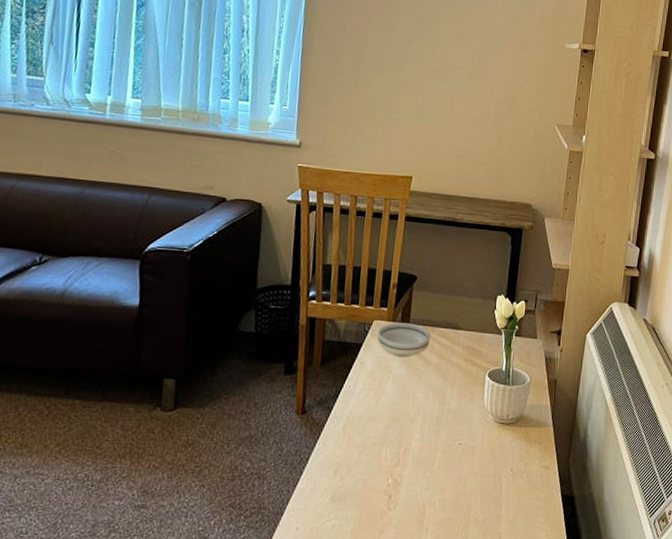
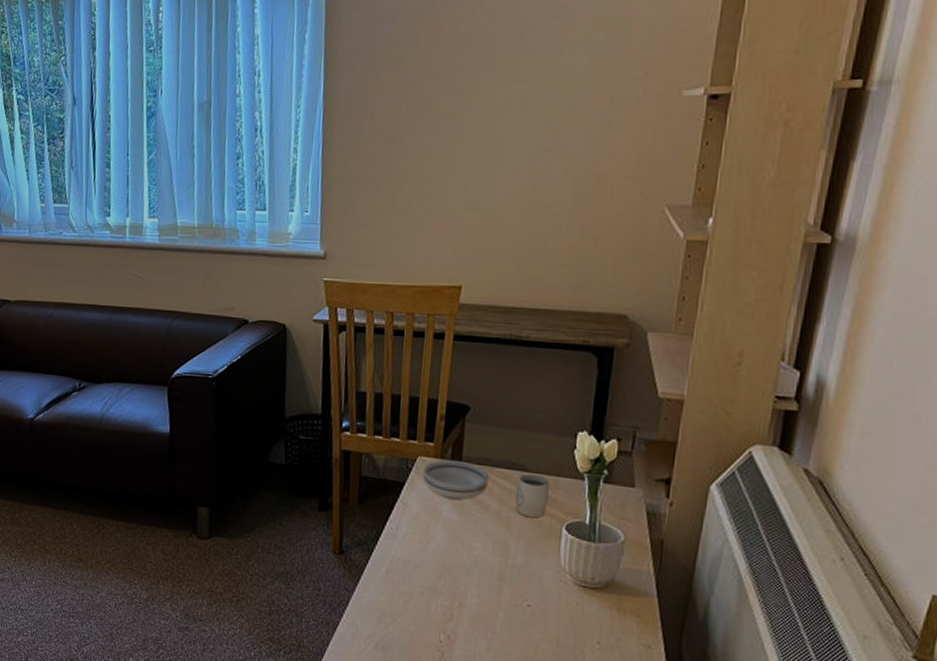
mug: none [451,331,477,369] -> present [515,473,550,519]

